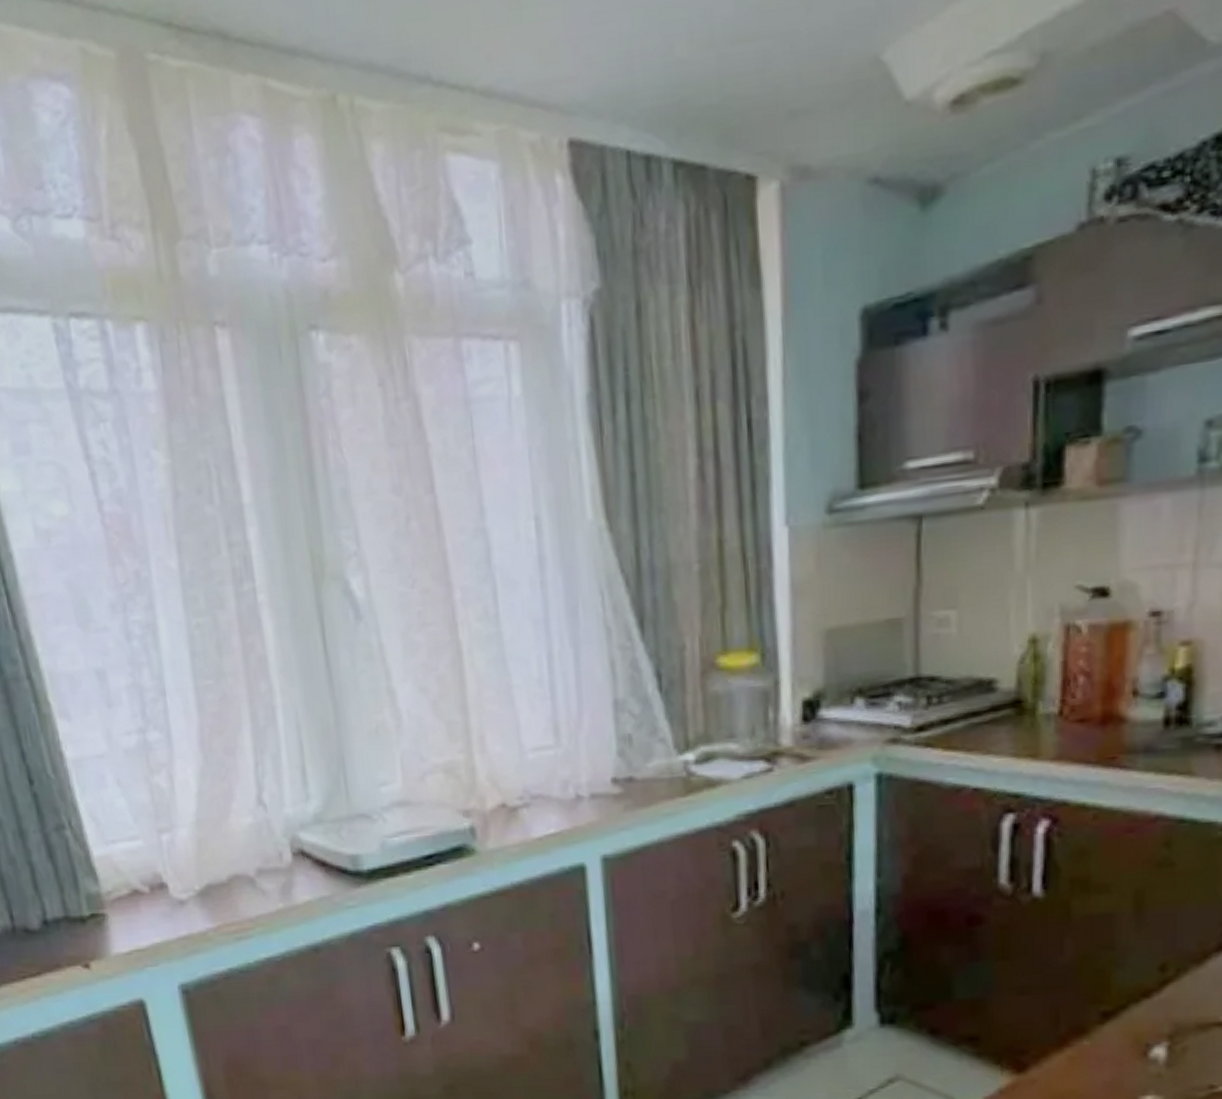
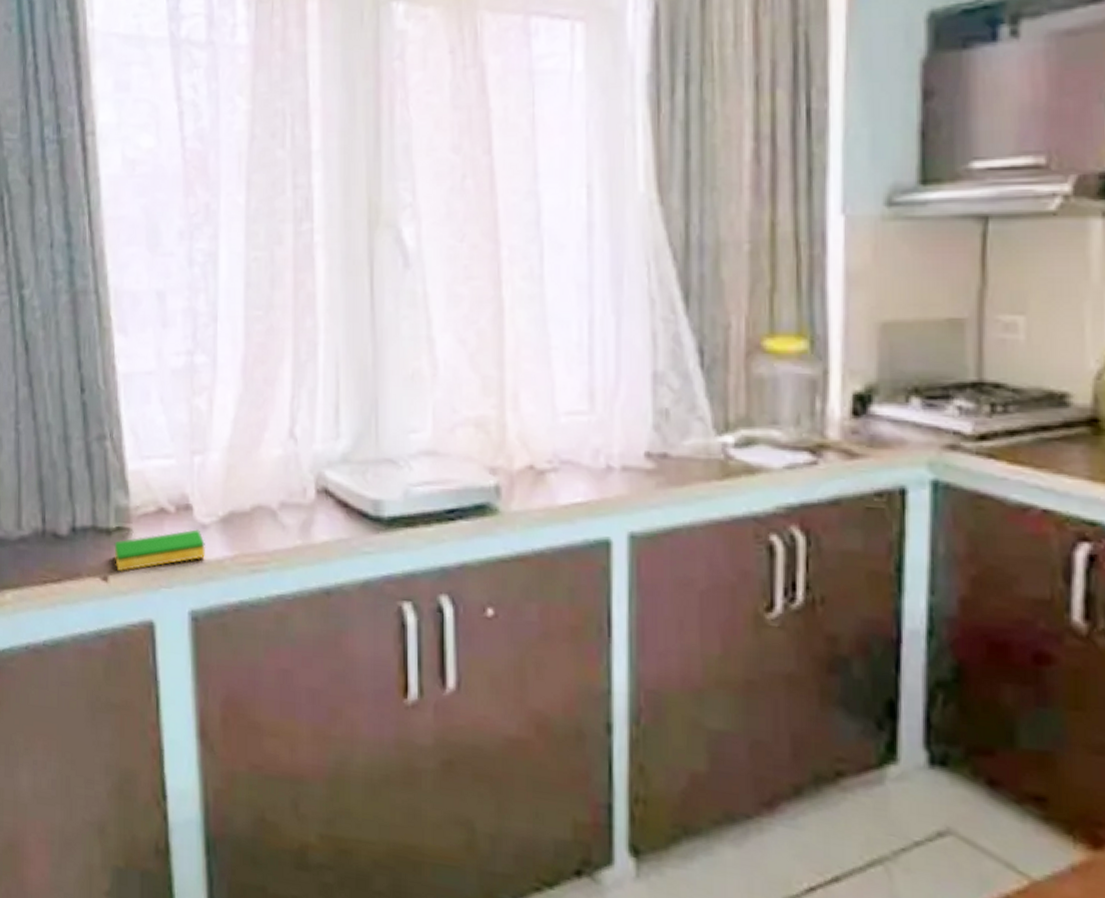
dish sponge: none [90,906,187,958] -> present [114,529,206,572]

